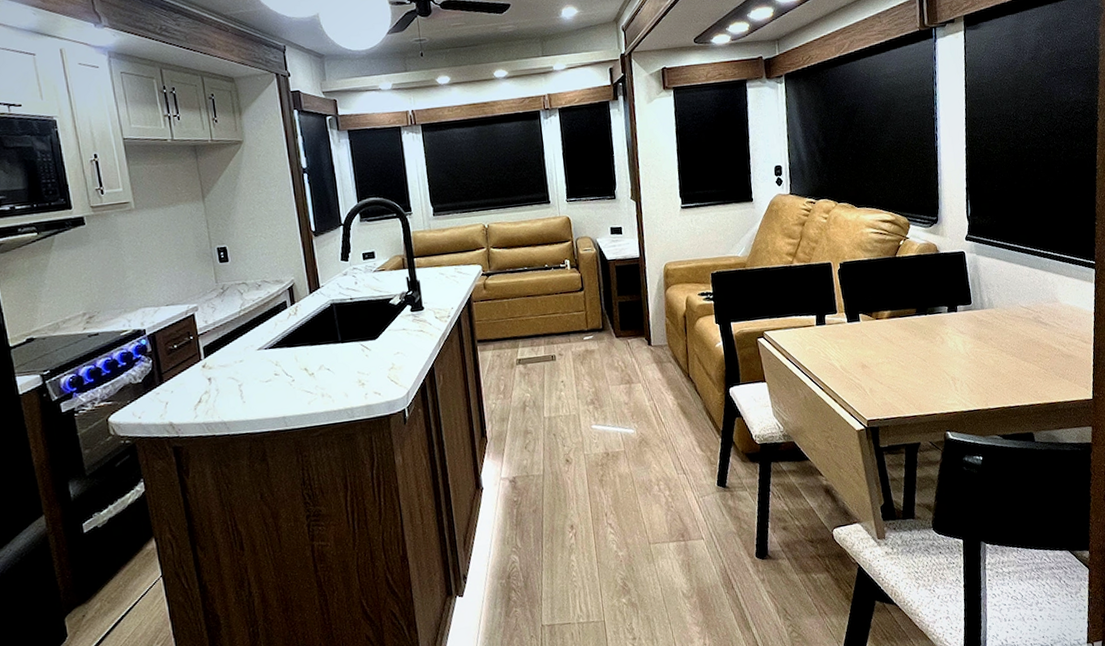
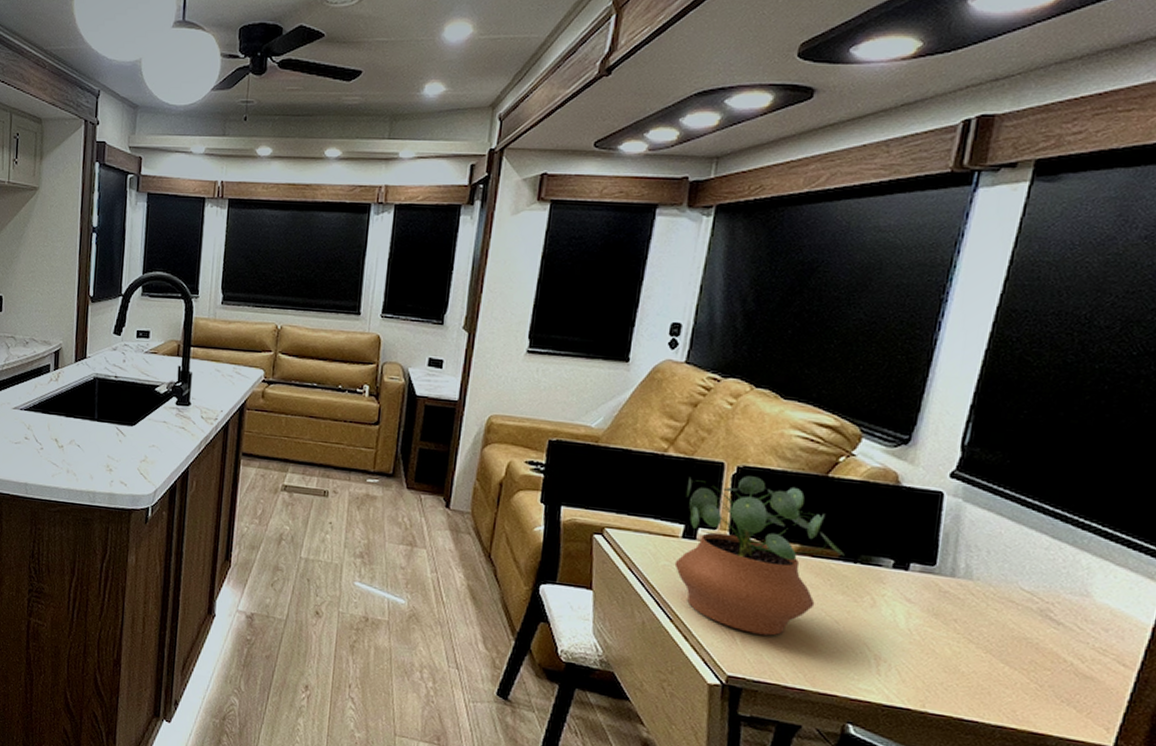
potted plant: none [811,268,918,385] -> present [674,476,845,636]

